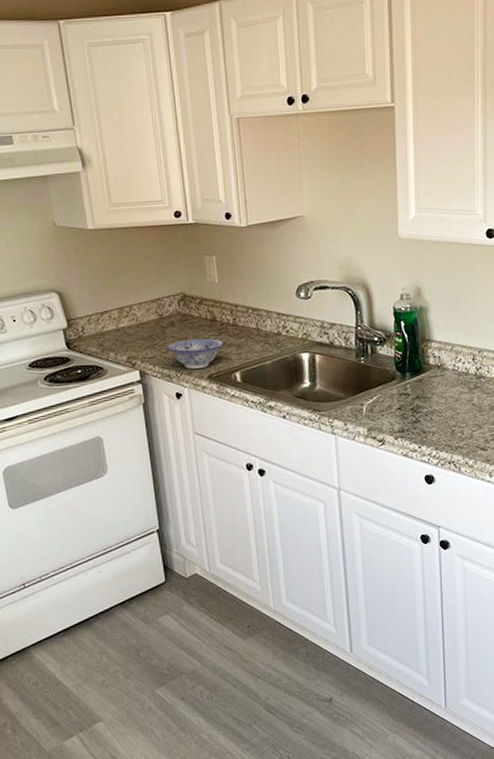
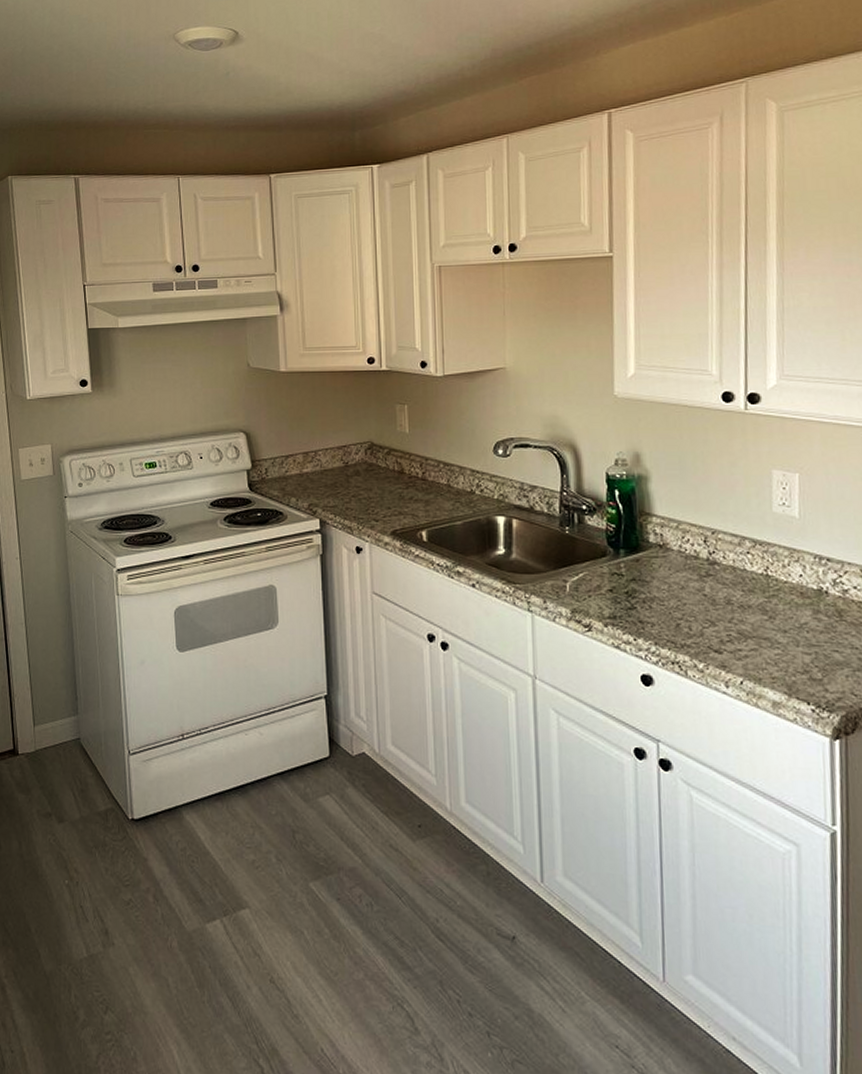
bowl: present [167,338,223,369] -> none [350,491,410,522]

